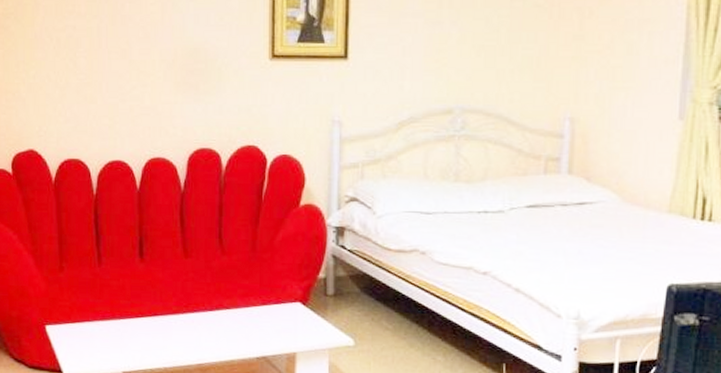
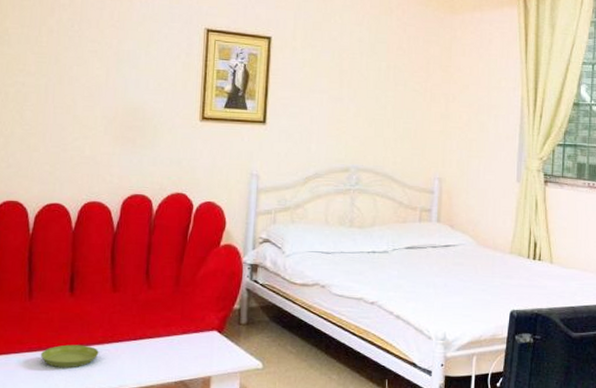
saucer: none [114,314,174,339] -> present [40,344,99,369]

